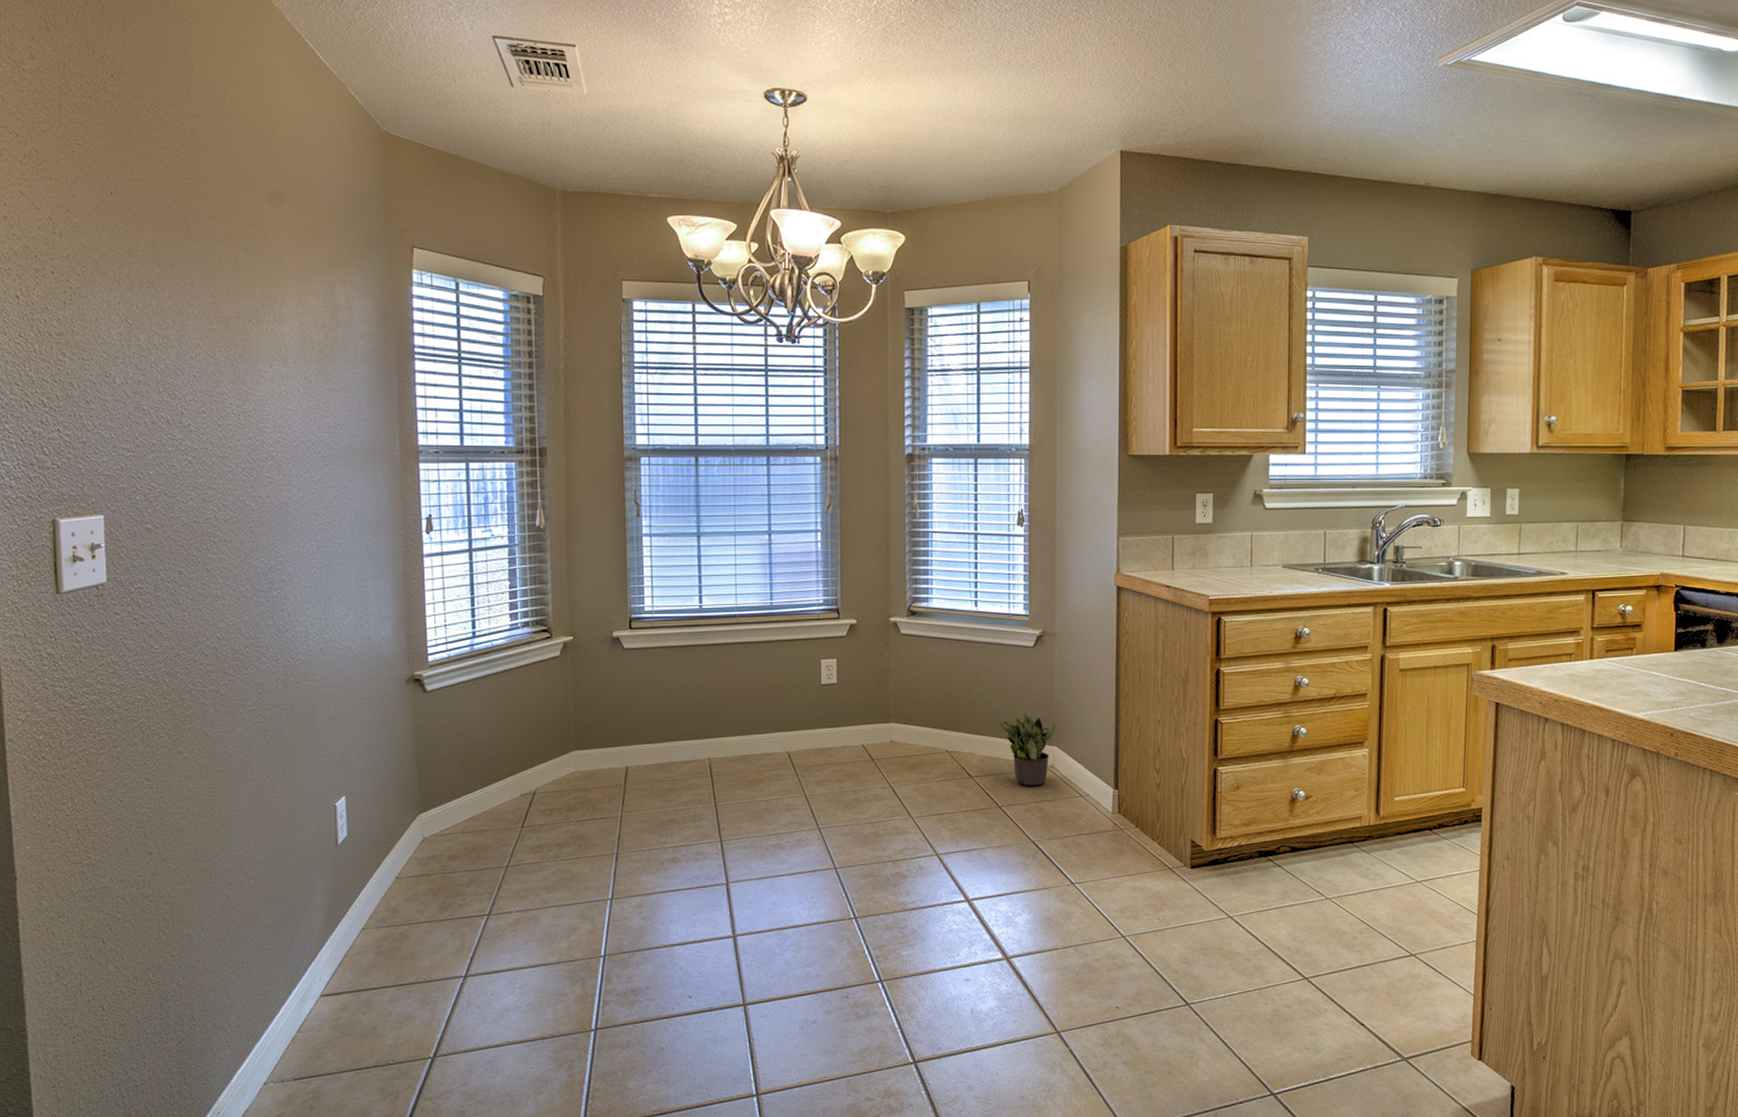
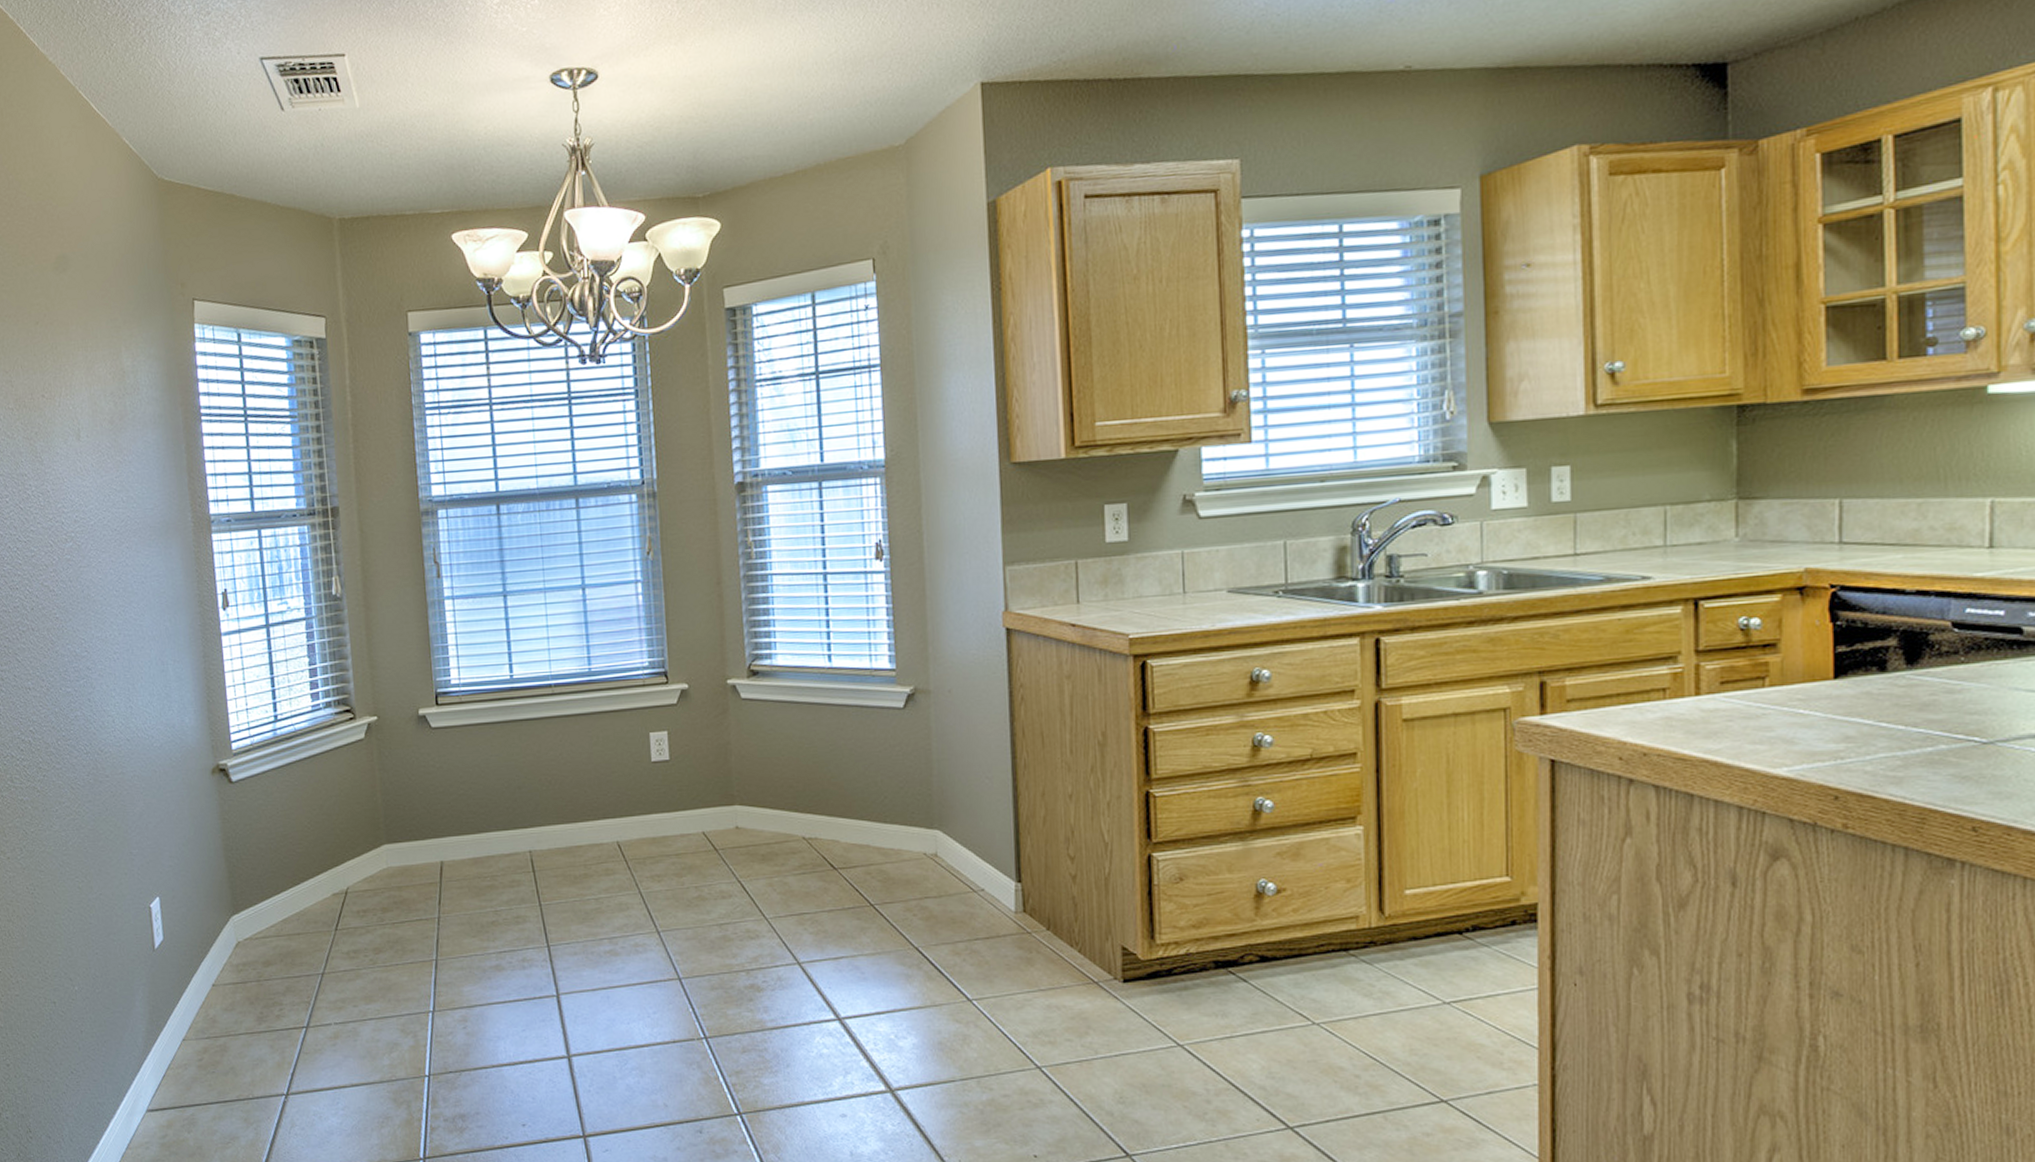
potted plant: present [998,710,1056,786] -> none [865,786,938,879]

